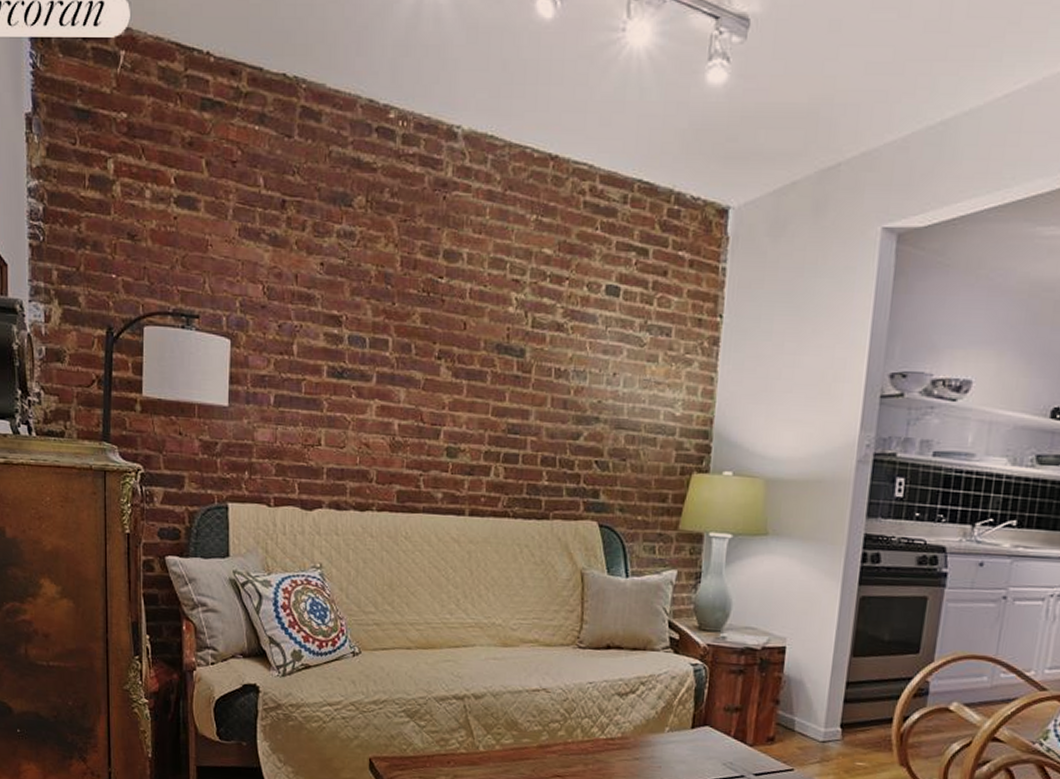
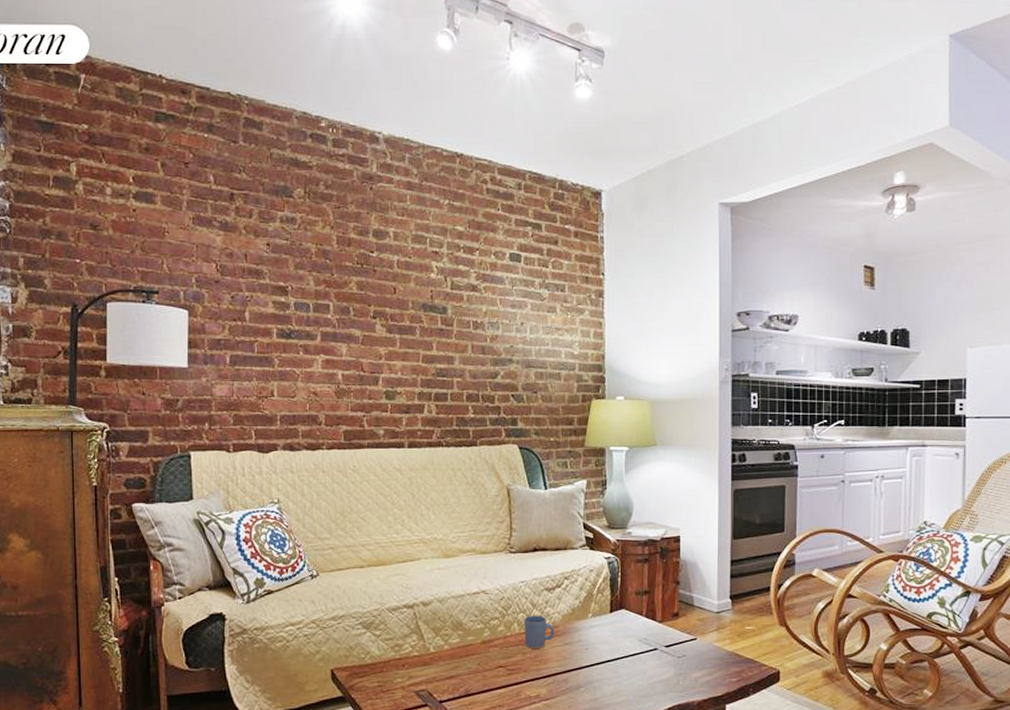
mug: none [587,722,624,761] -> present [524,615,555,649]

